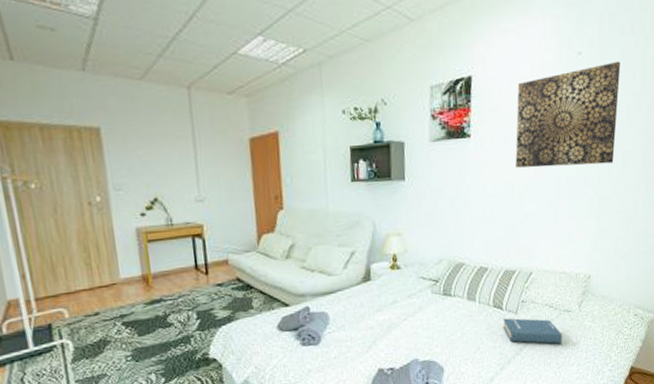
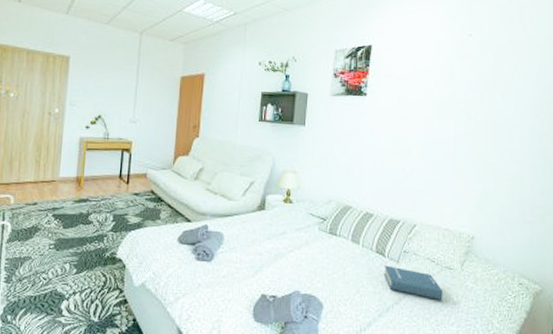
wall art: present [515,61,621,168] -> none [406,44,509,133]

